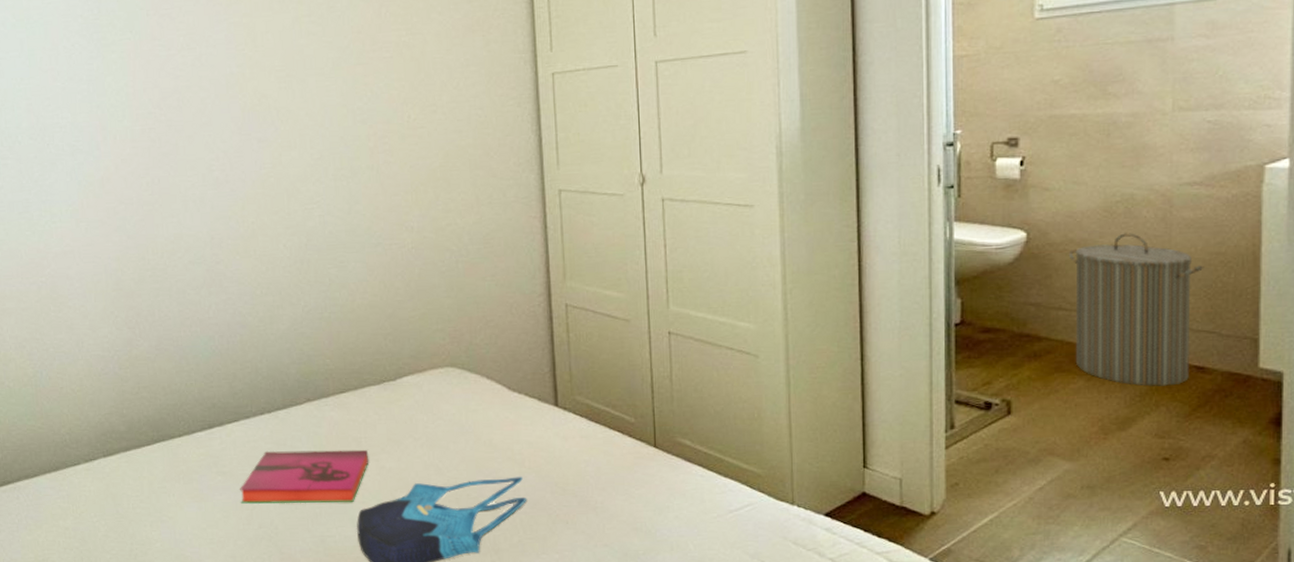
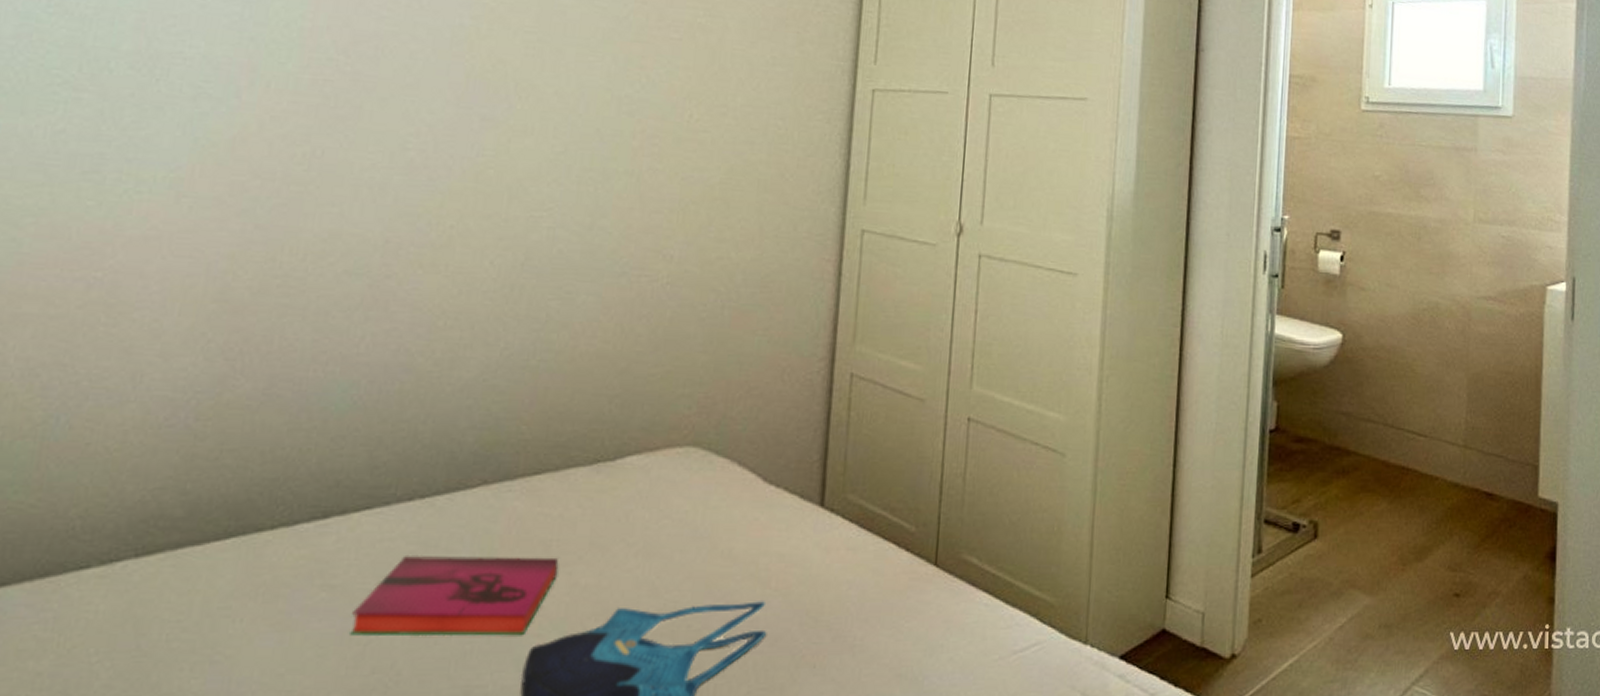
laundry hamper: present [1068,233,1204,386] -> none [1379,343,1496,513]

